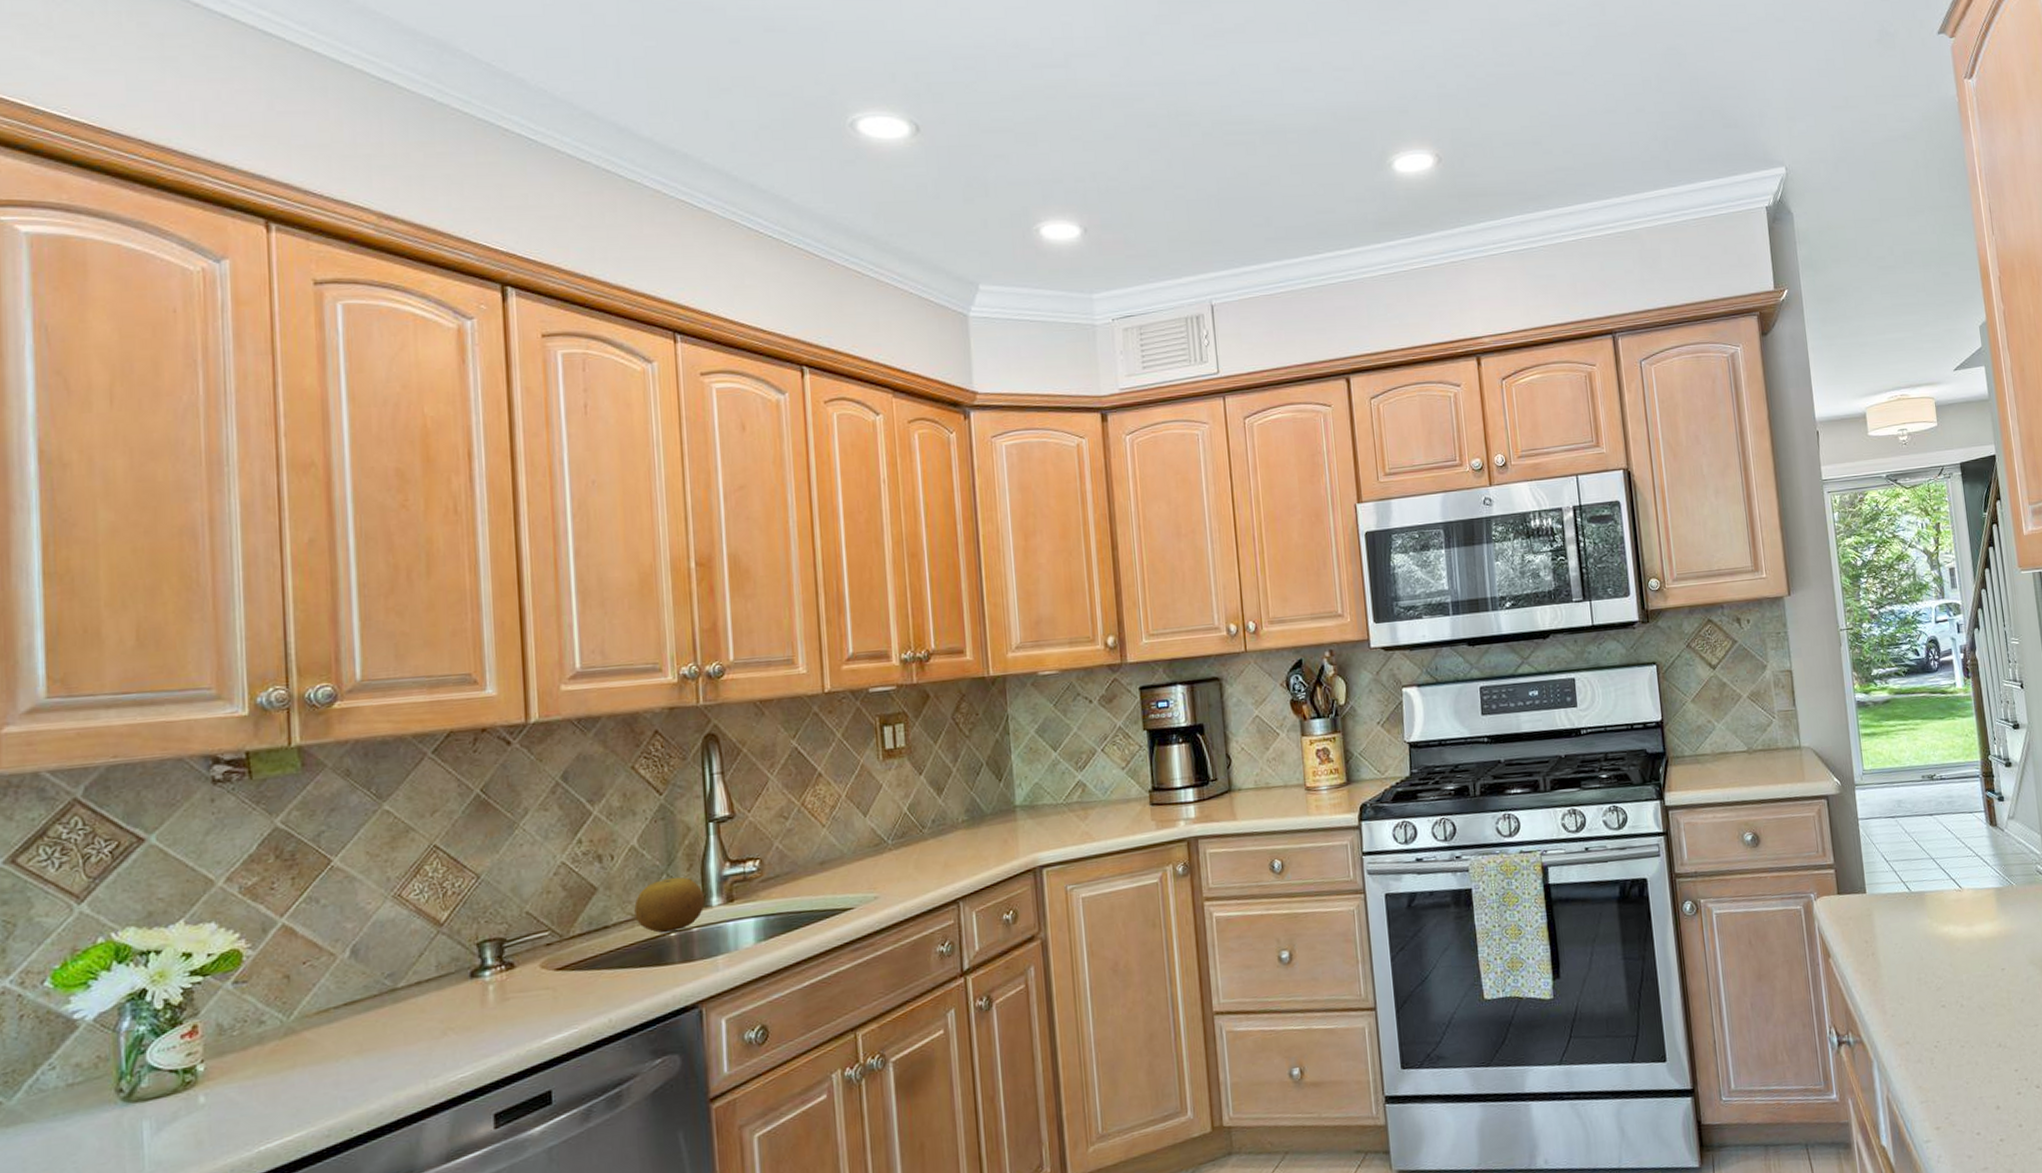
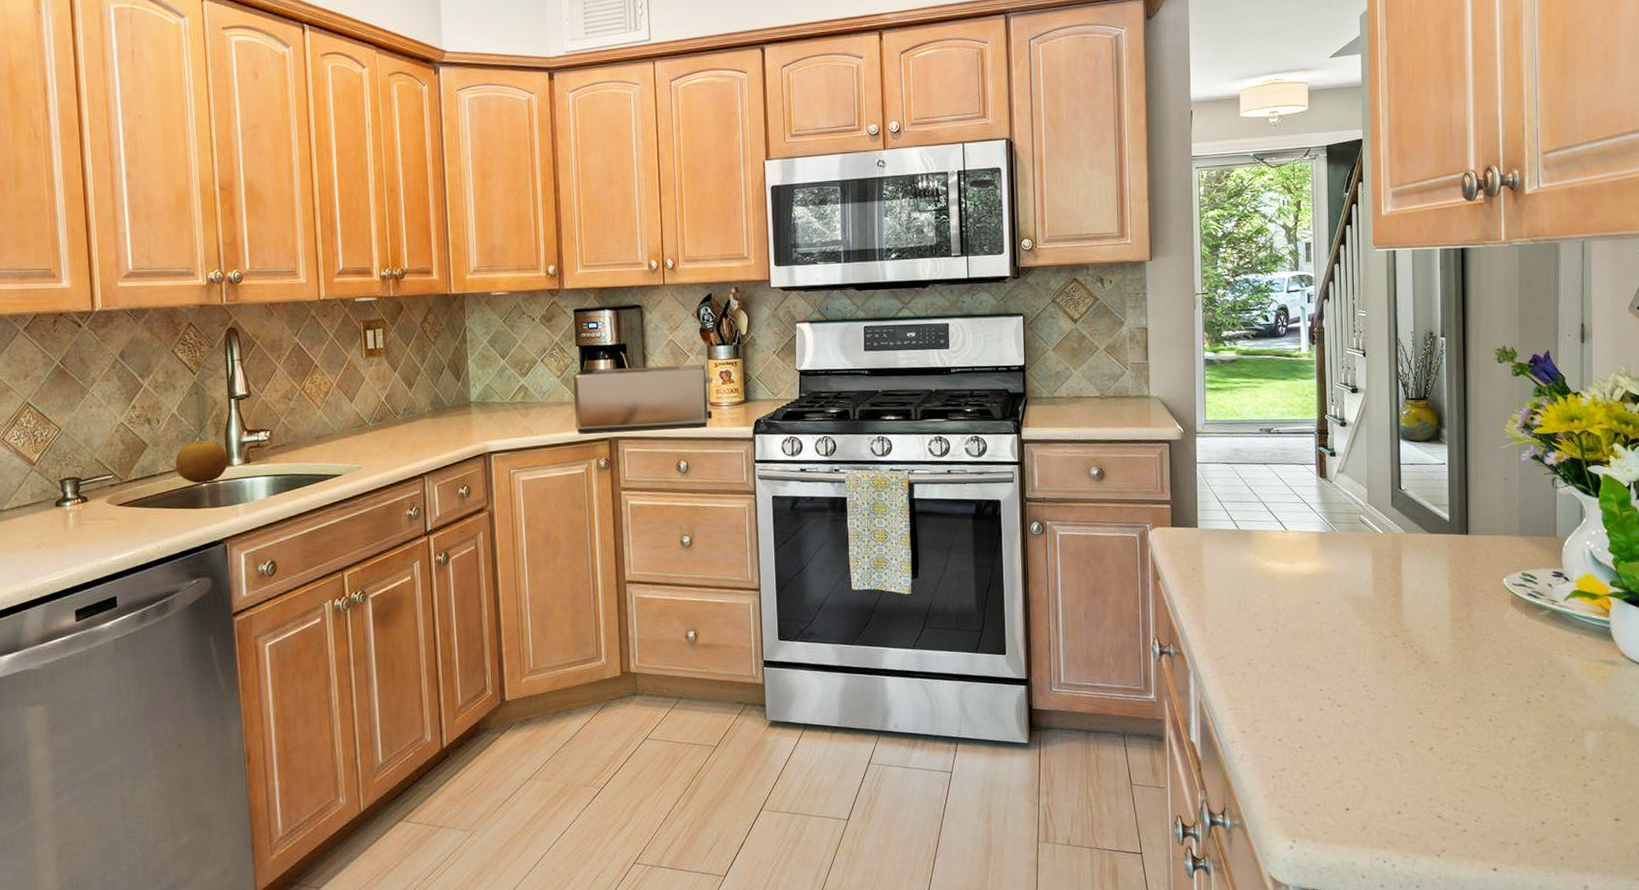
toaster: none [1141,742,1310,835] -> present [573,364,713,434]

